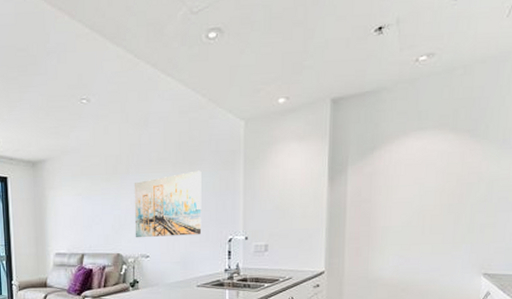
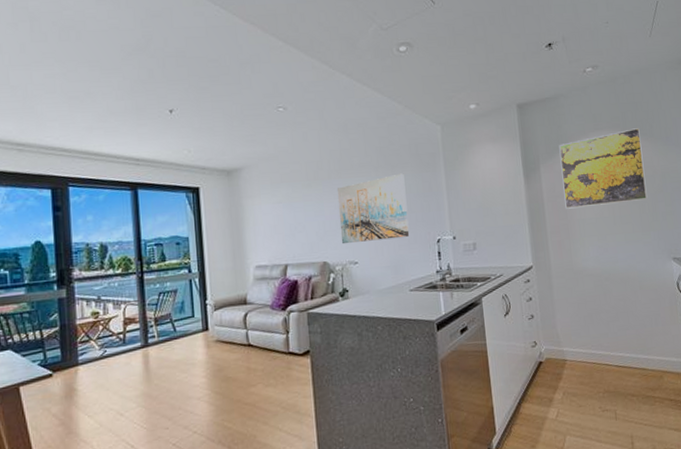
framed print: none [370,128,472,215] -> present [559,128,648,209]

